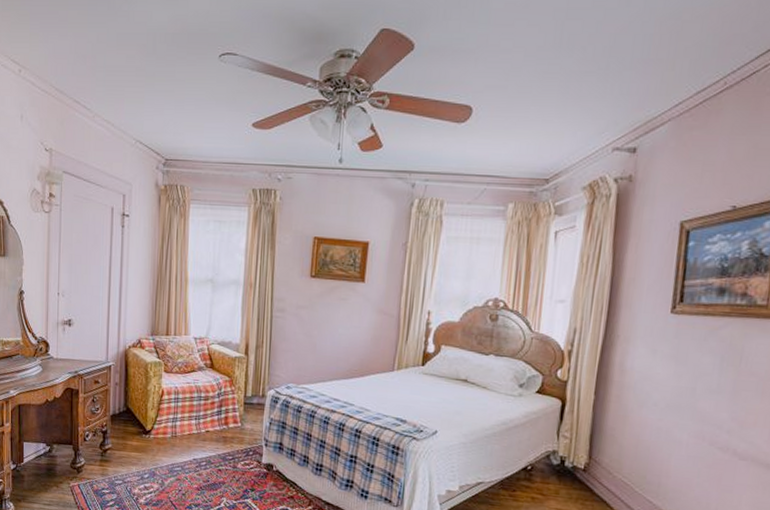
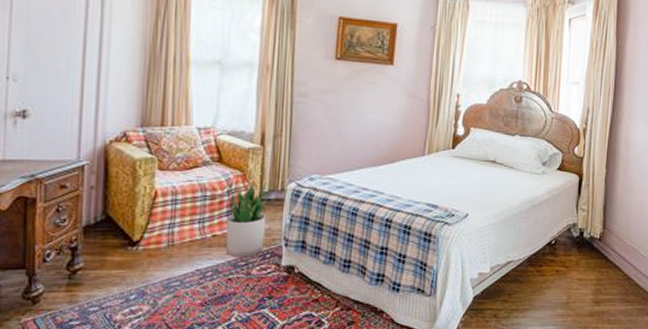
planter: none [216,387,251,453] -> present [226,181,268,257]

